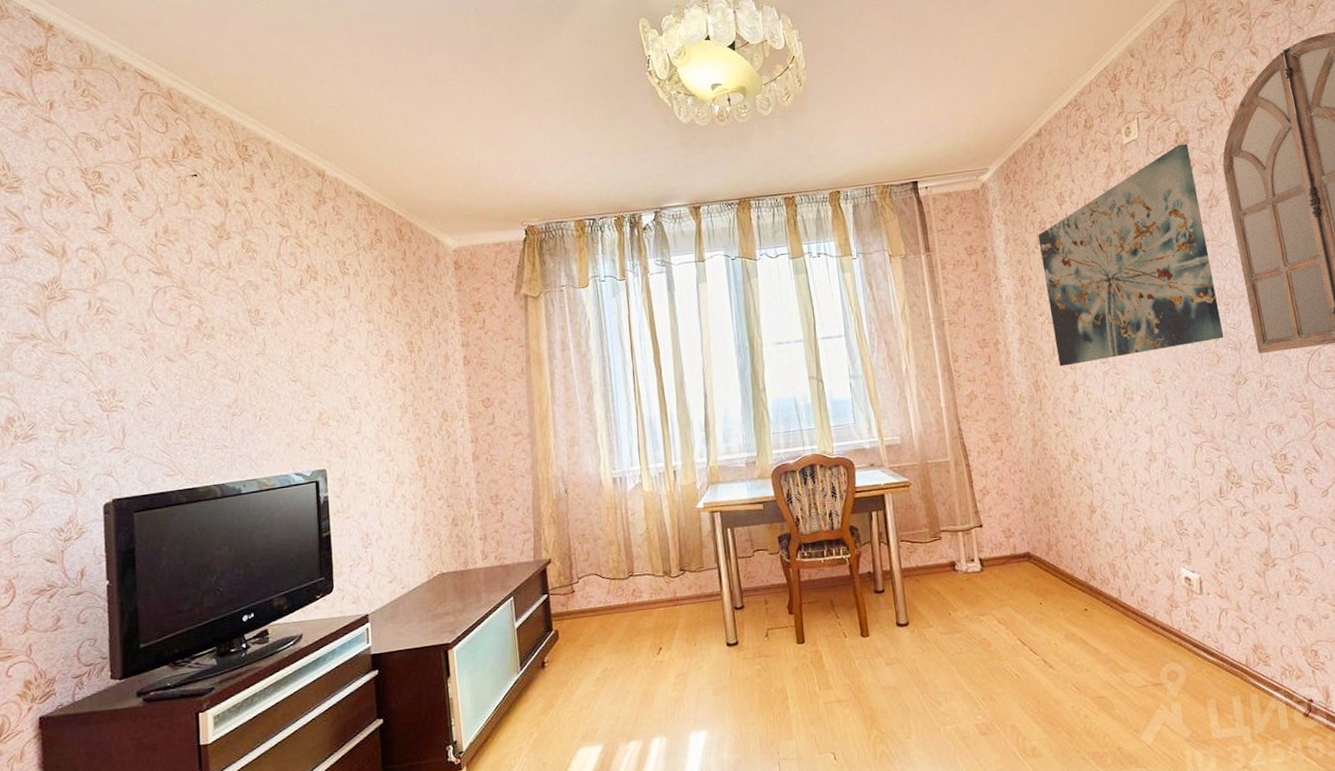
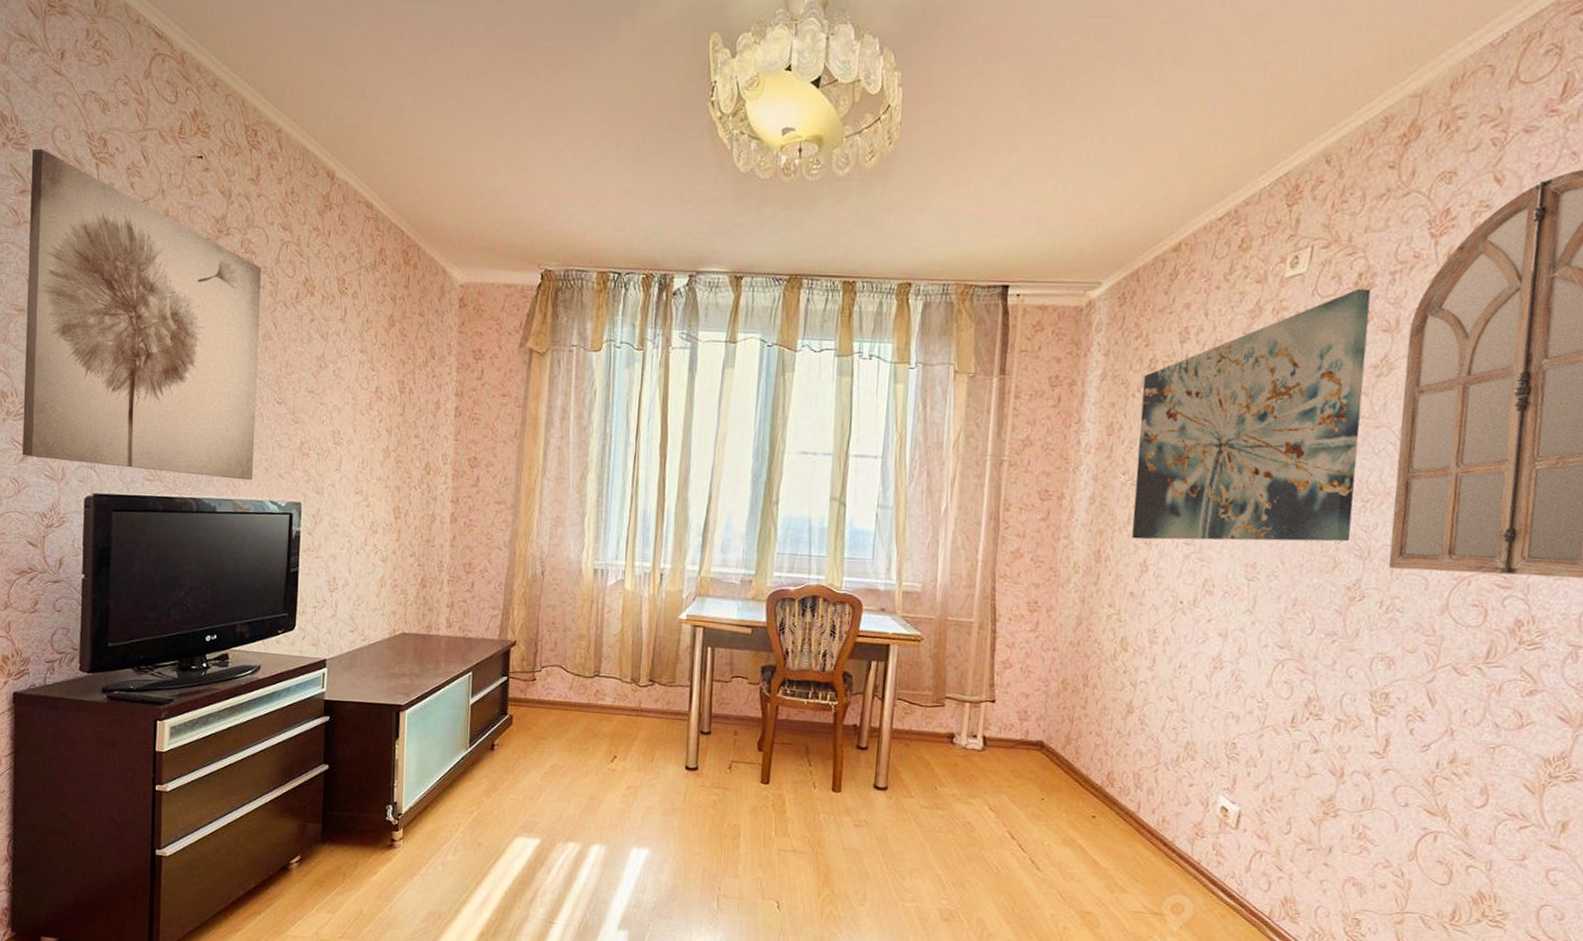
wall art: none [25,189,276,476] -> present [22,148,261,481]

